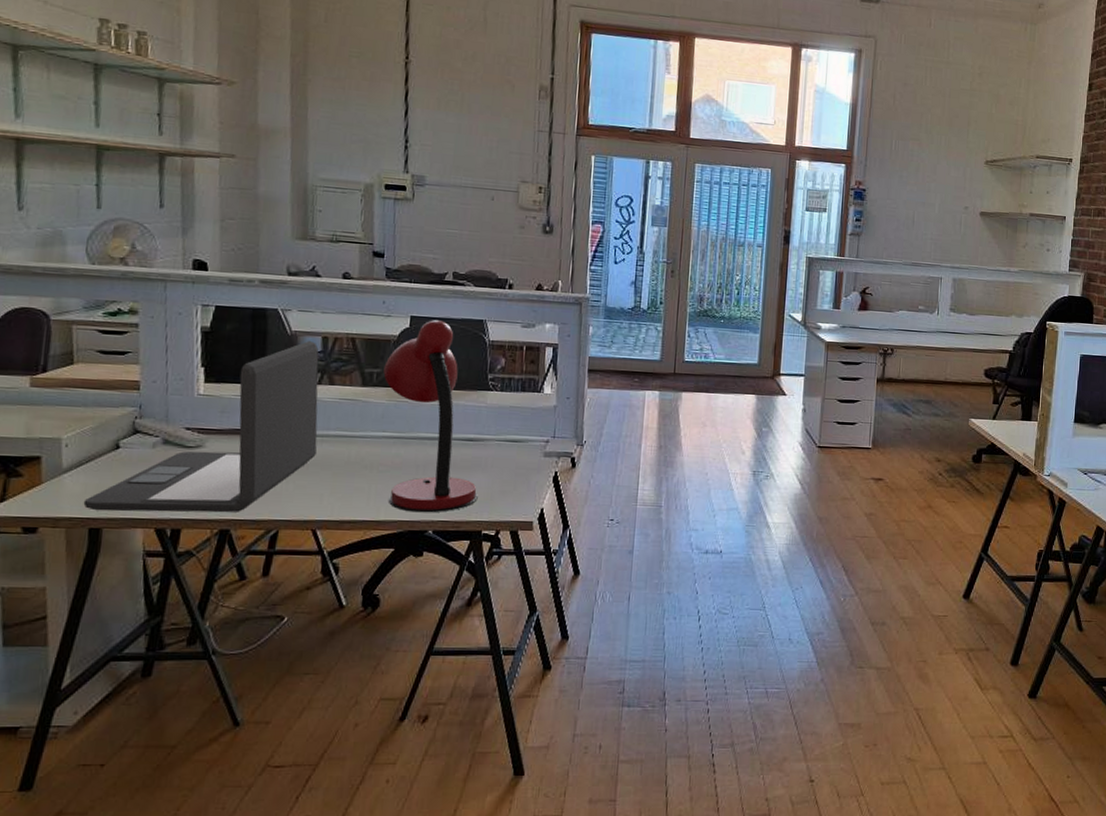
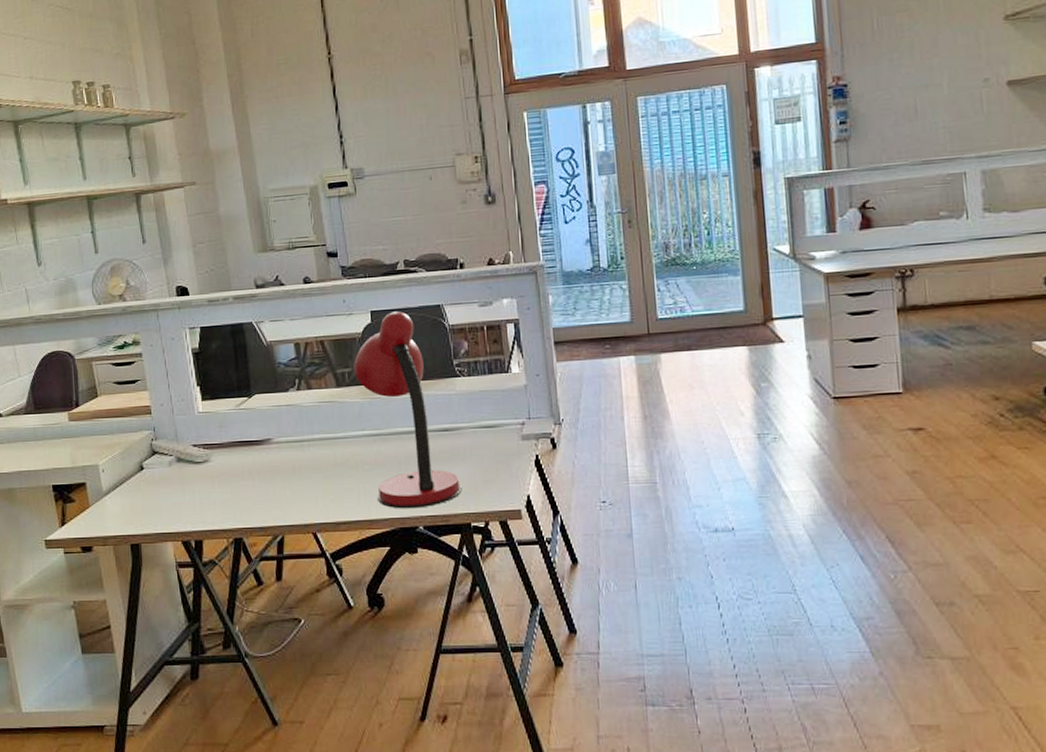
laptop: present [83,341,319,513] -> none [123,349,307,528]

